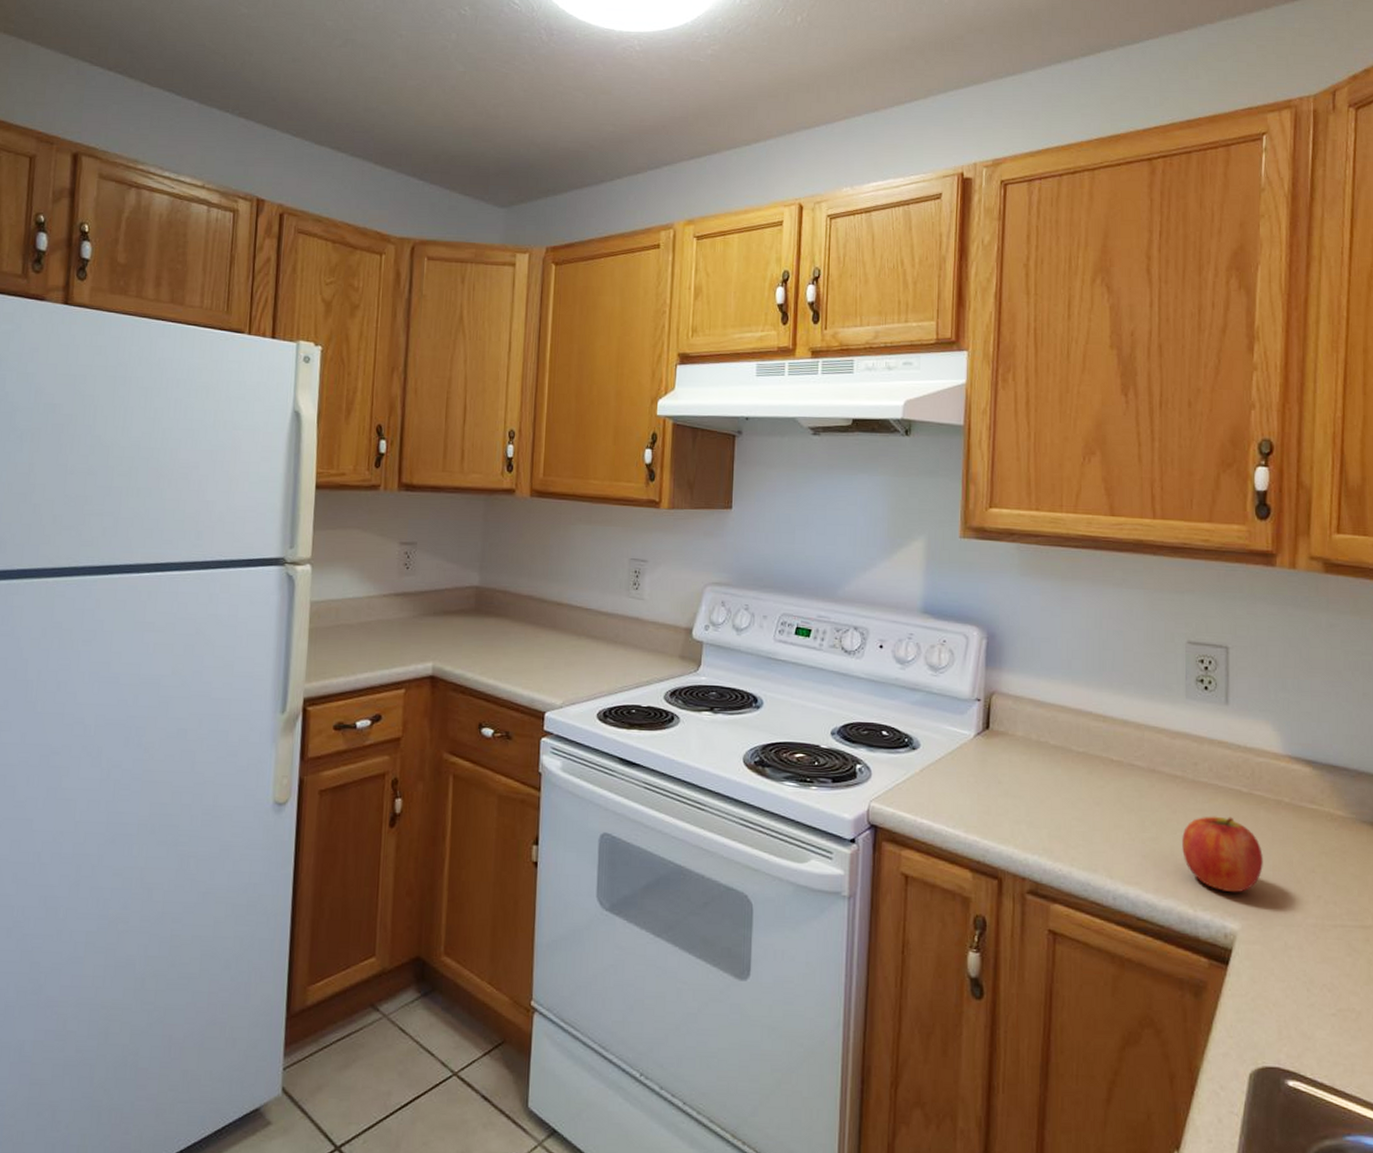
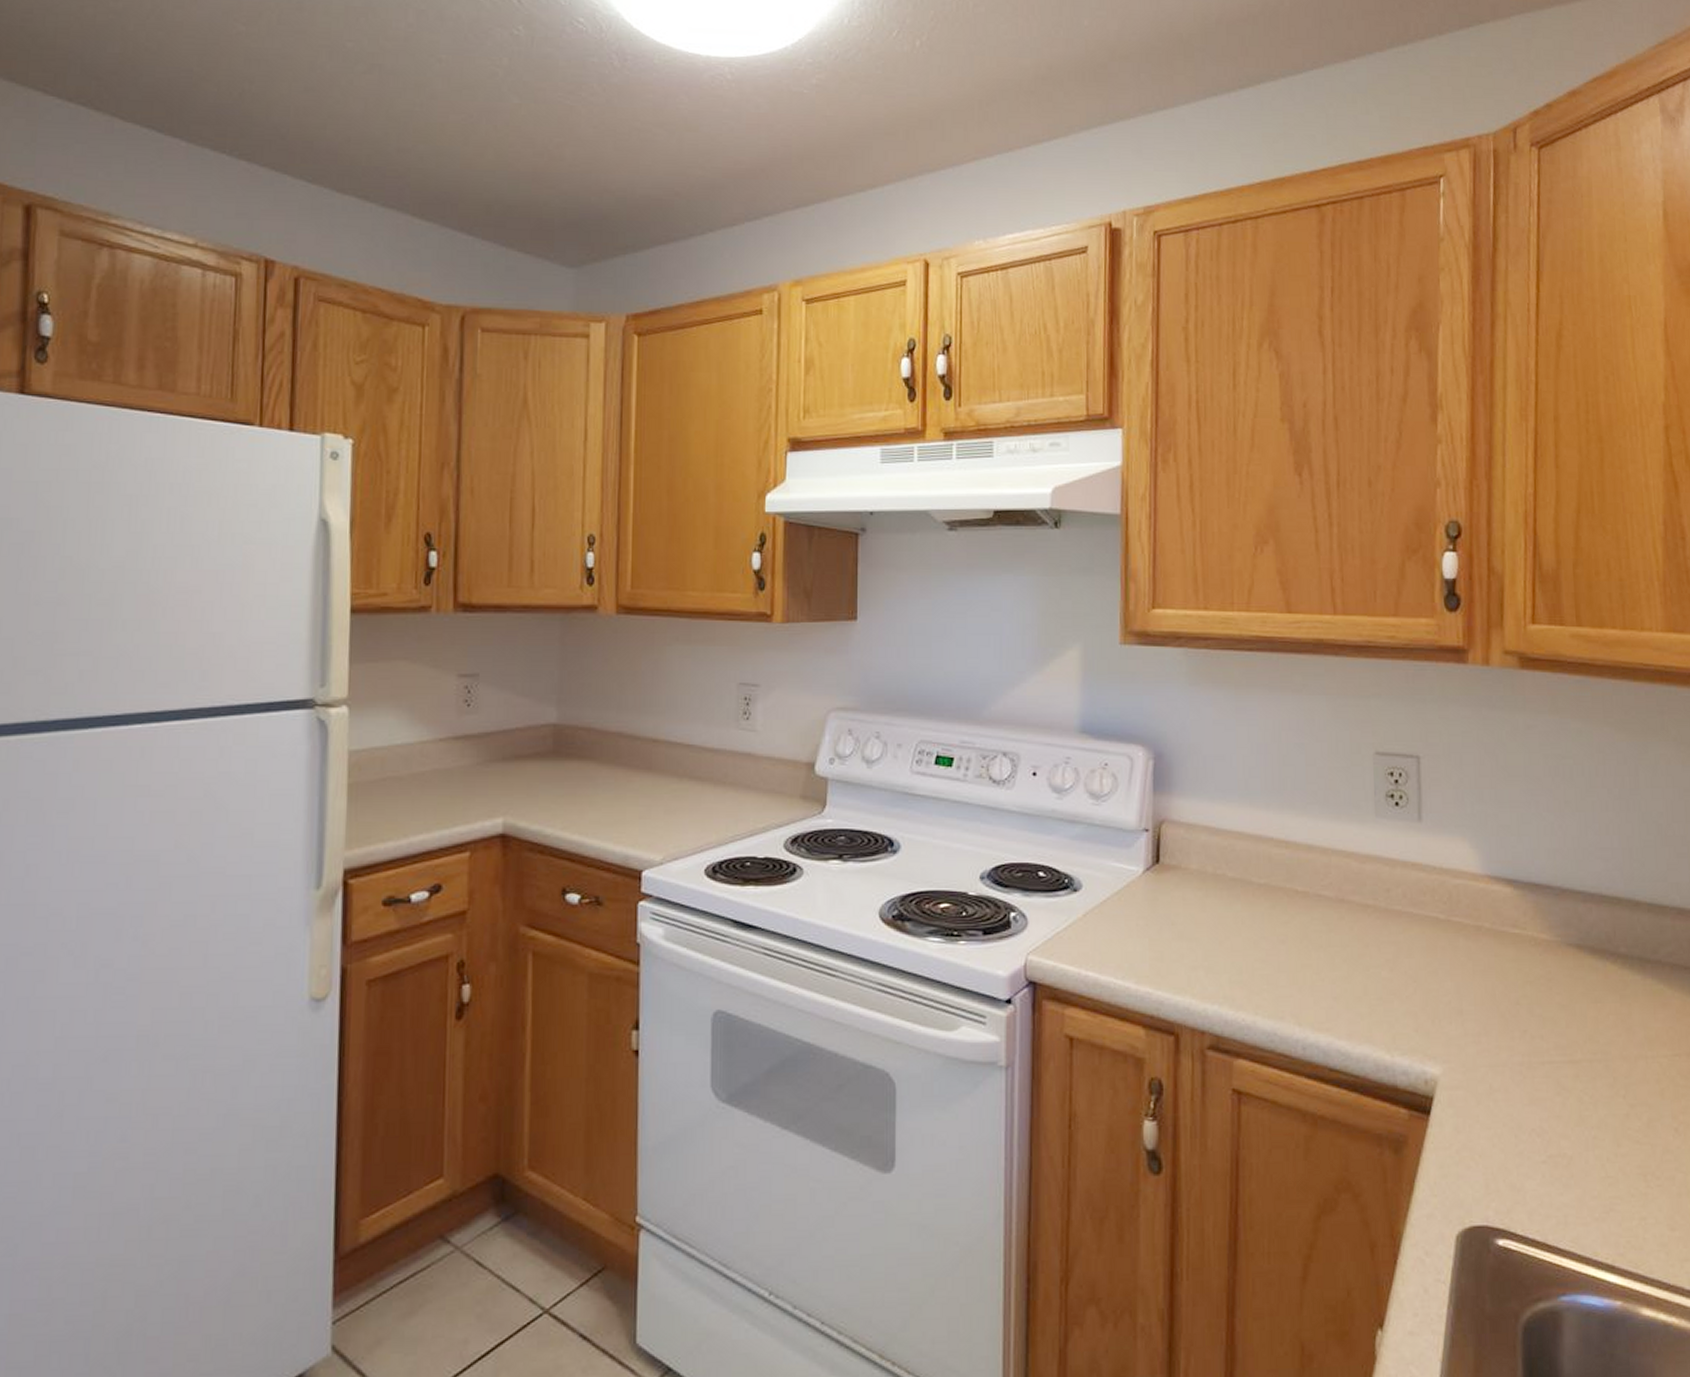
fruit: present [1182,816,1263,893] -> none [1376,948,1464,1033]

